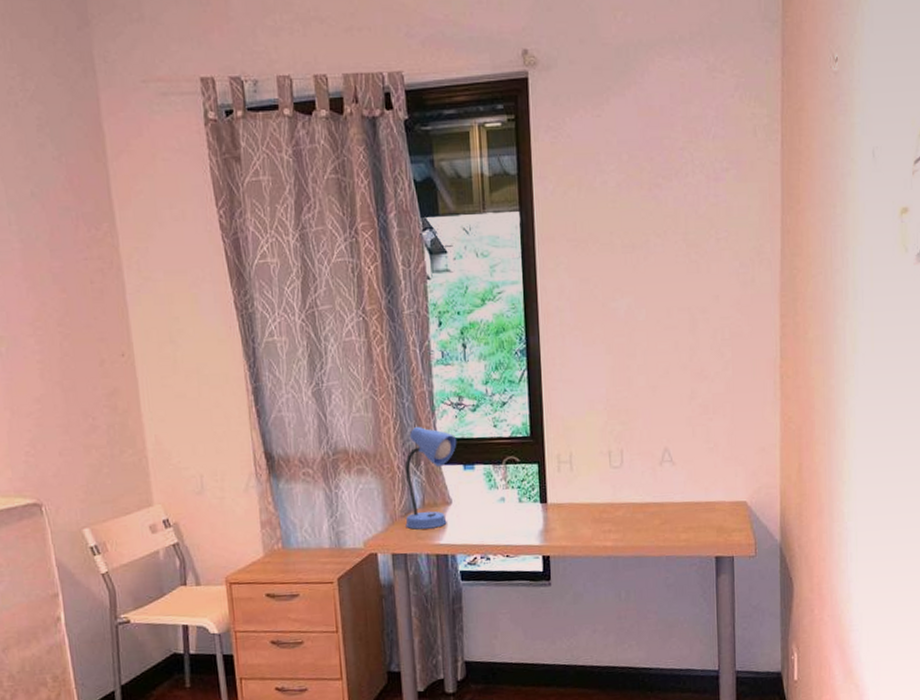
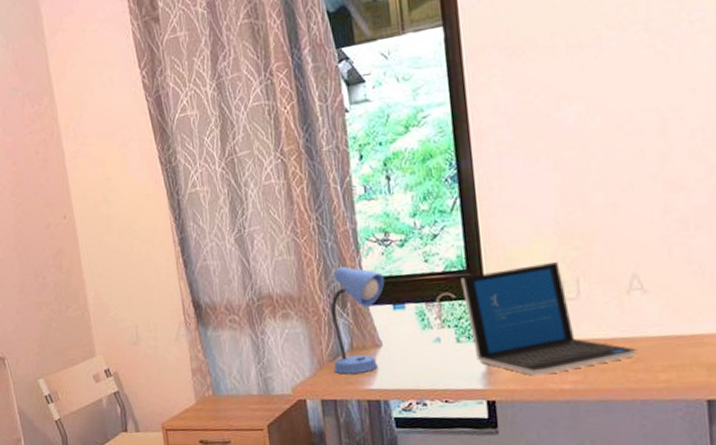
laptop: none [525,434,665,534] -> present [460,262,638,376]

